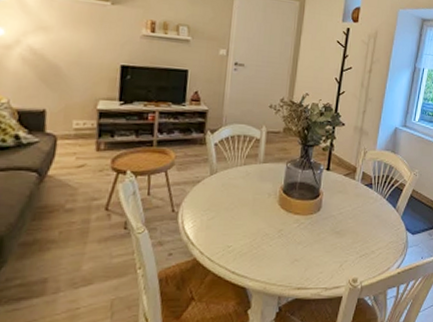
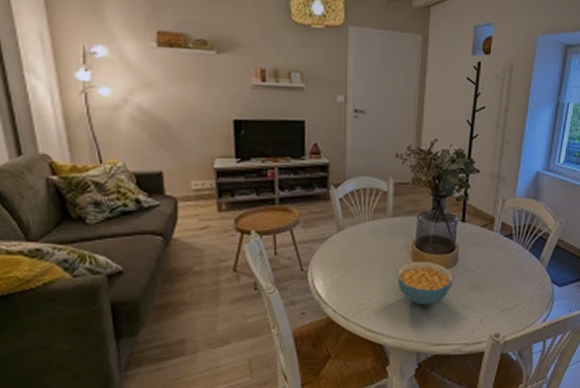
cereal bowl: none [264,206,317,249] -> present [397,261,454,305]

